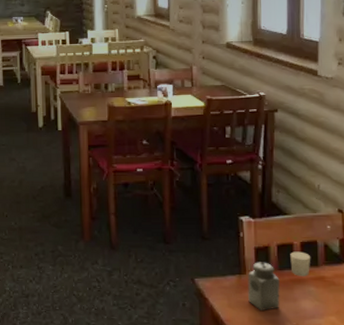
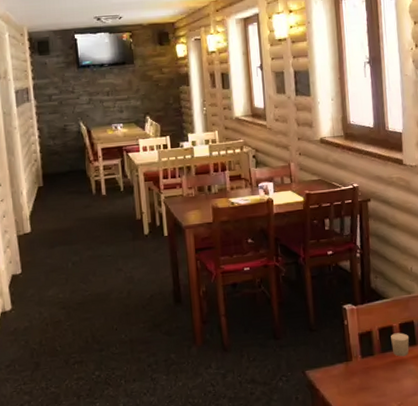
salt shaker: present [248,262,280,312] -> none [354,347,385,395]

